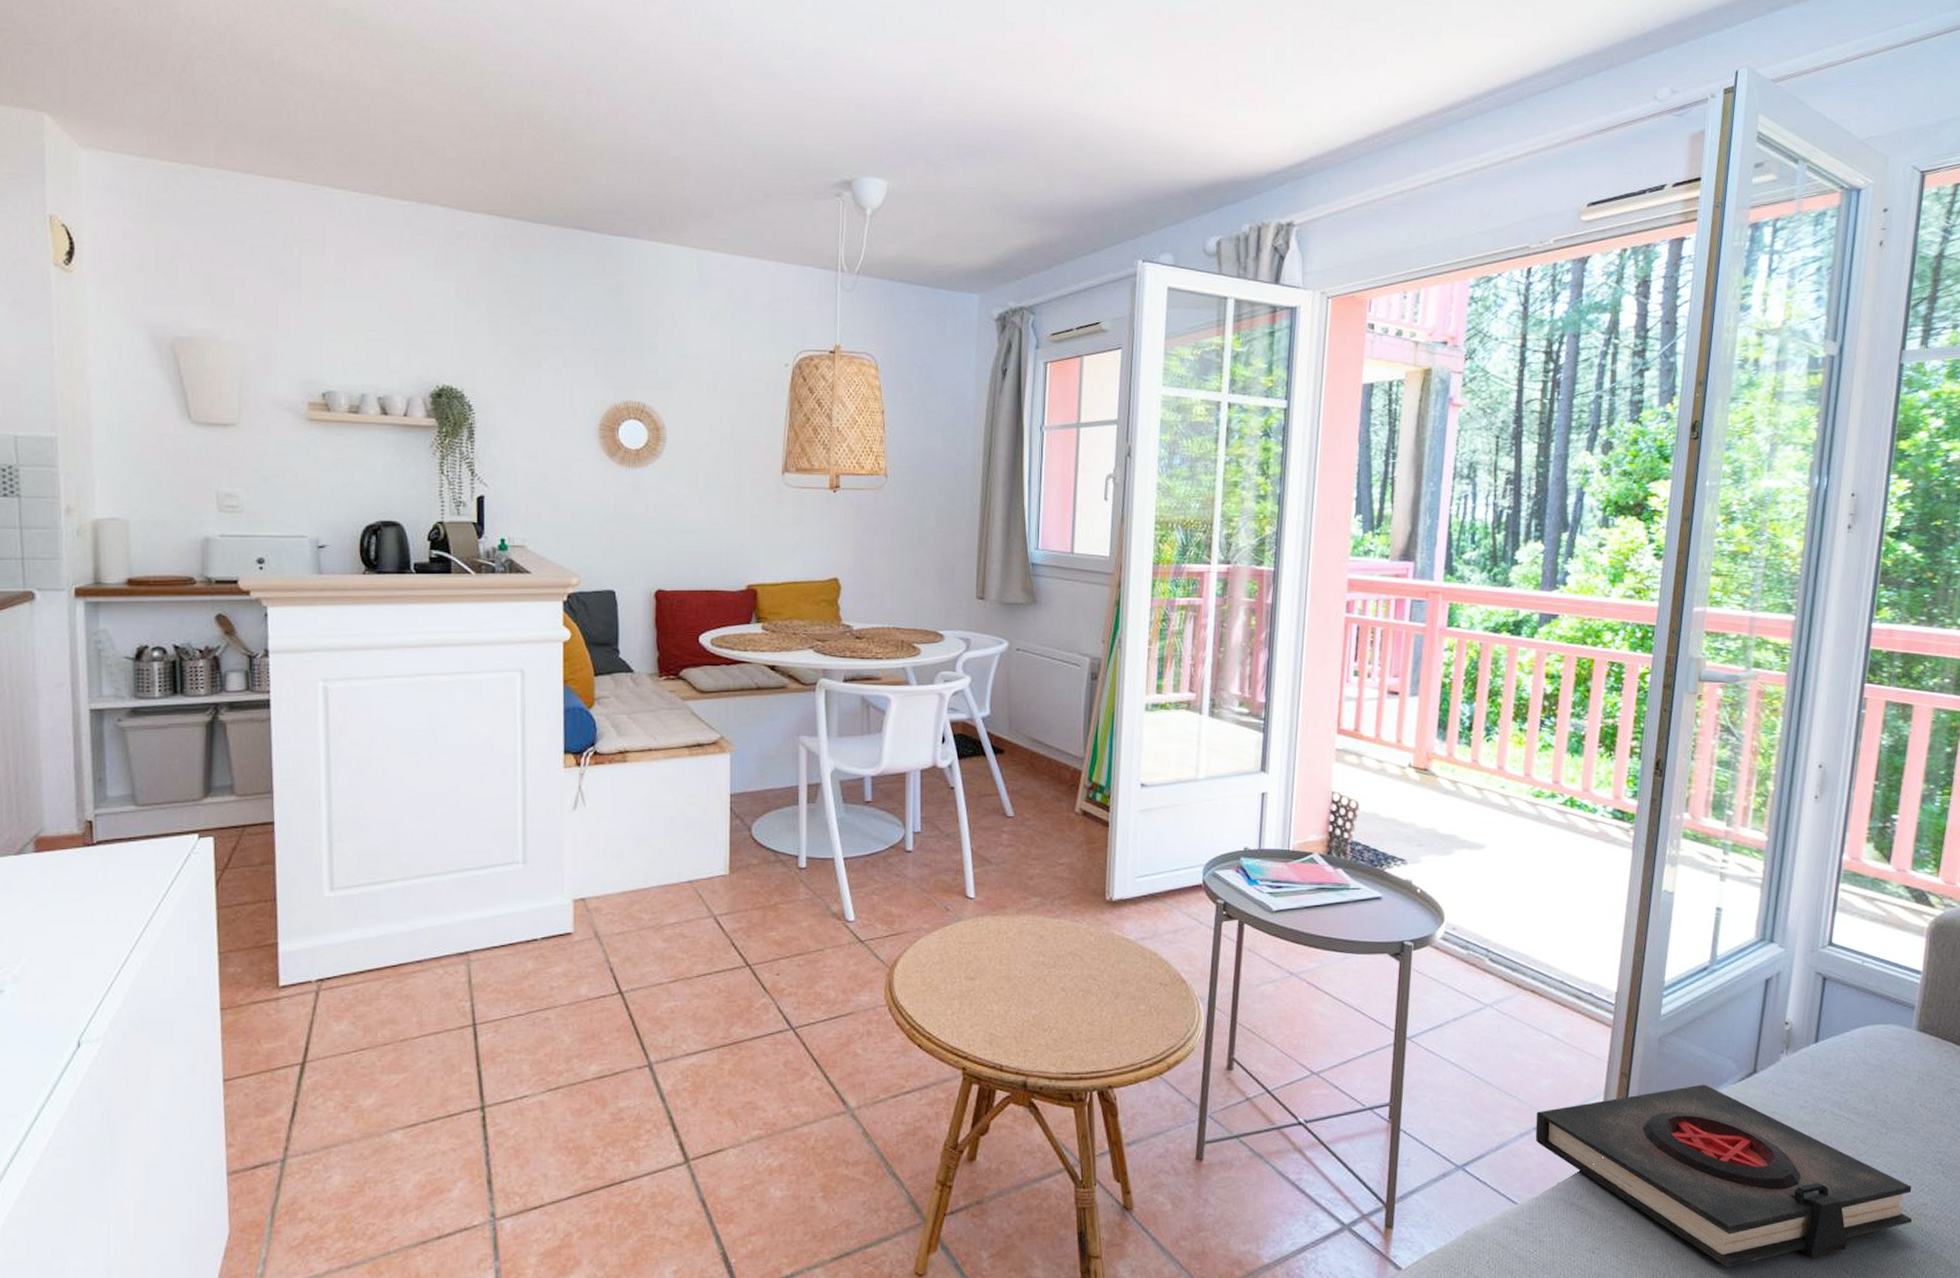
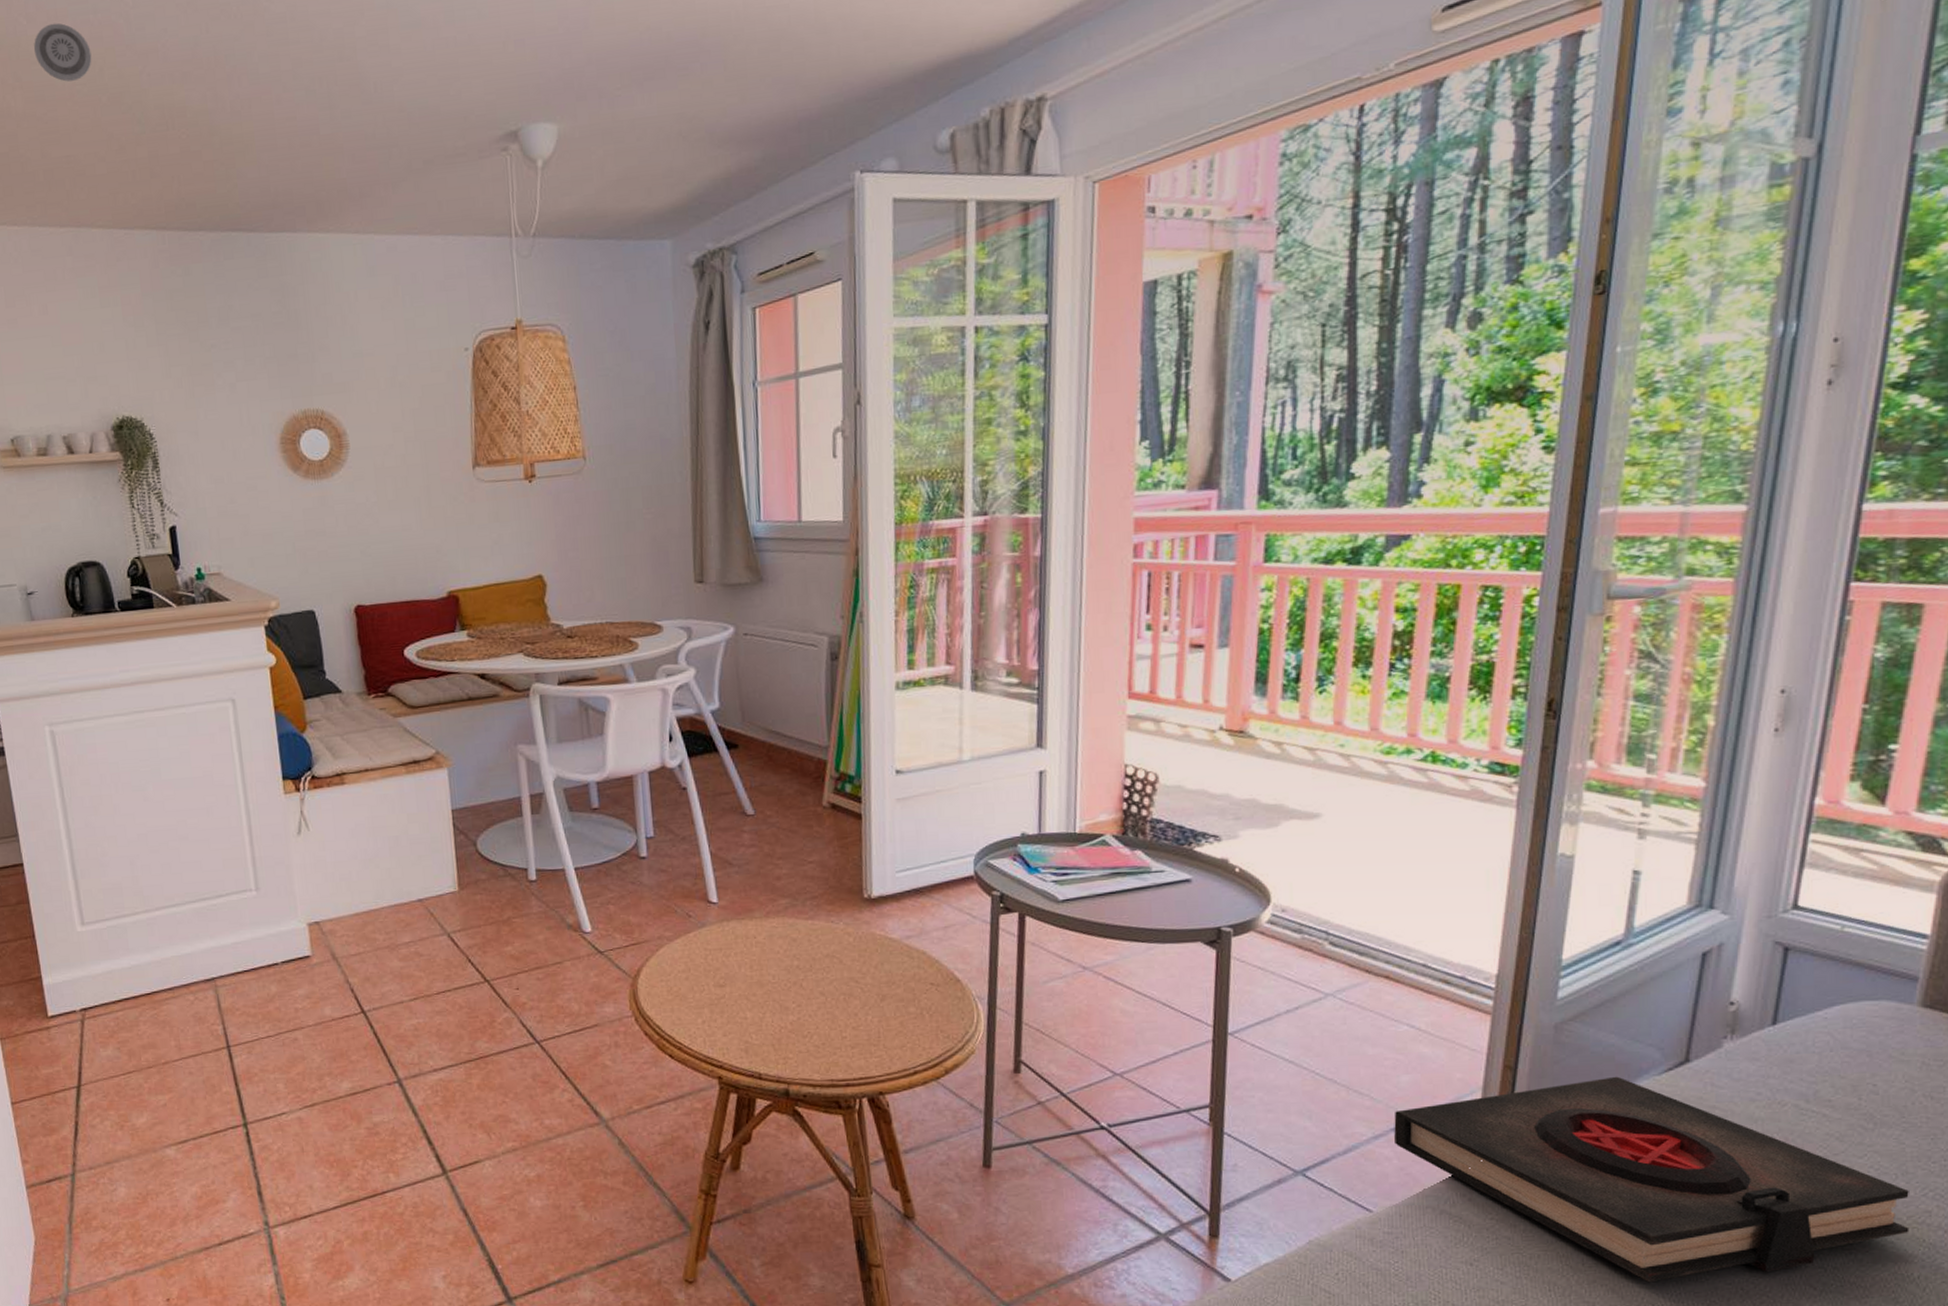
smoke detector: none [399,14,456,69] -> present [34,23,92,82]

